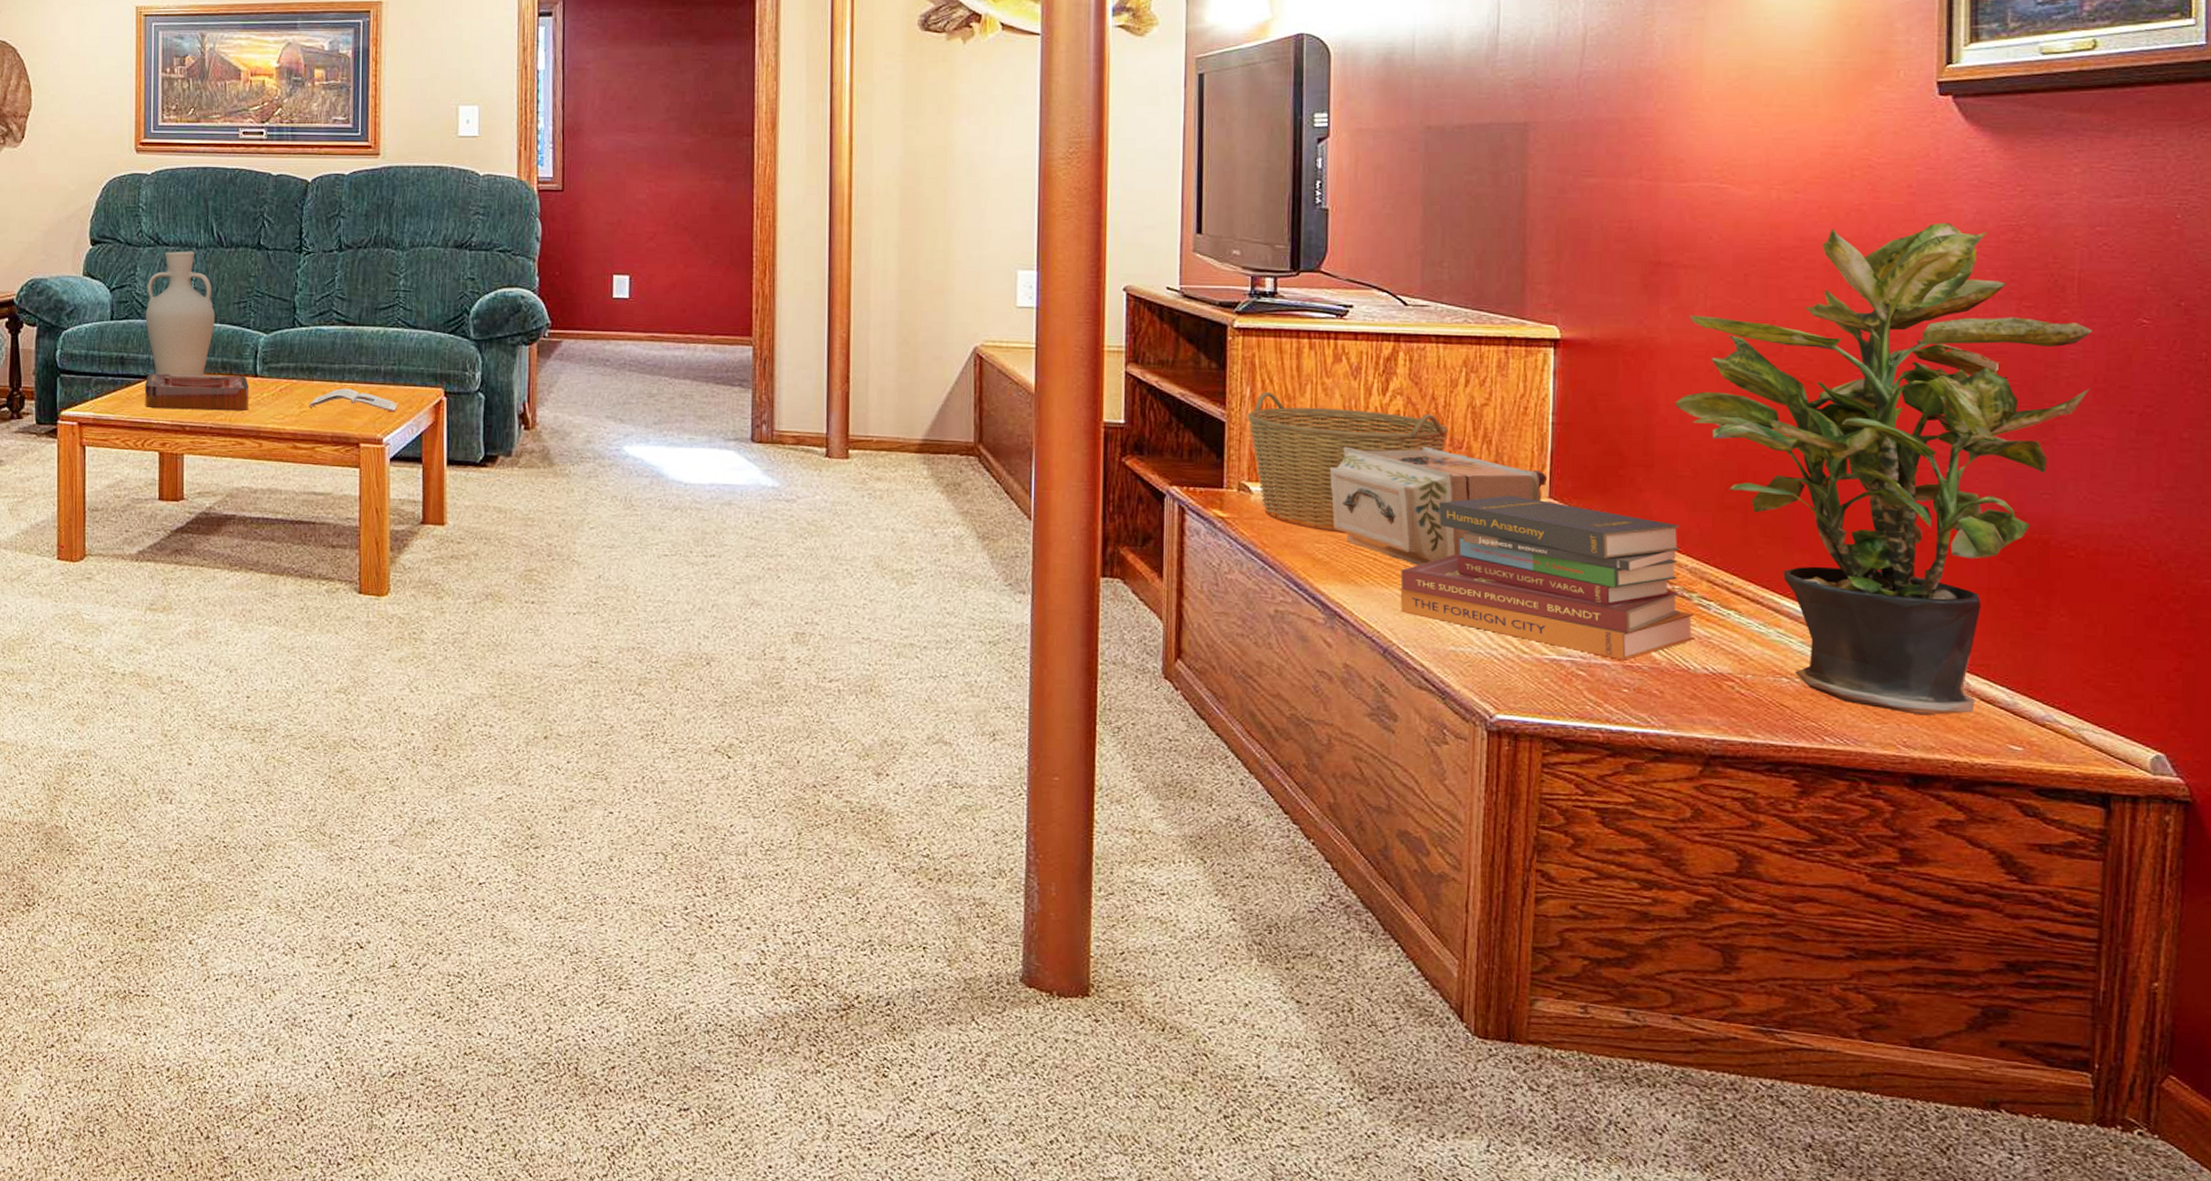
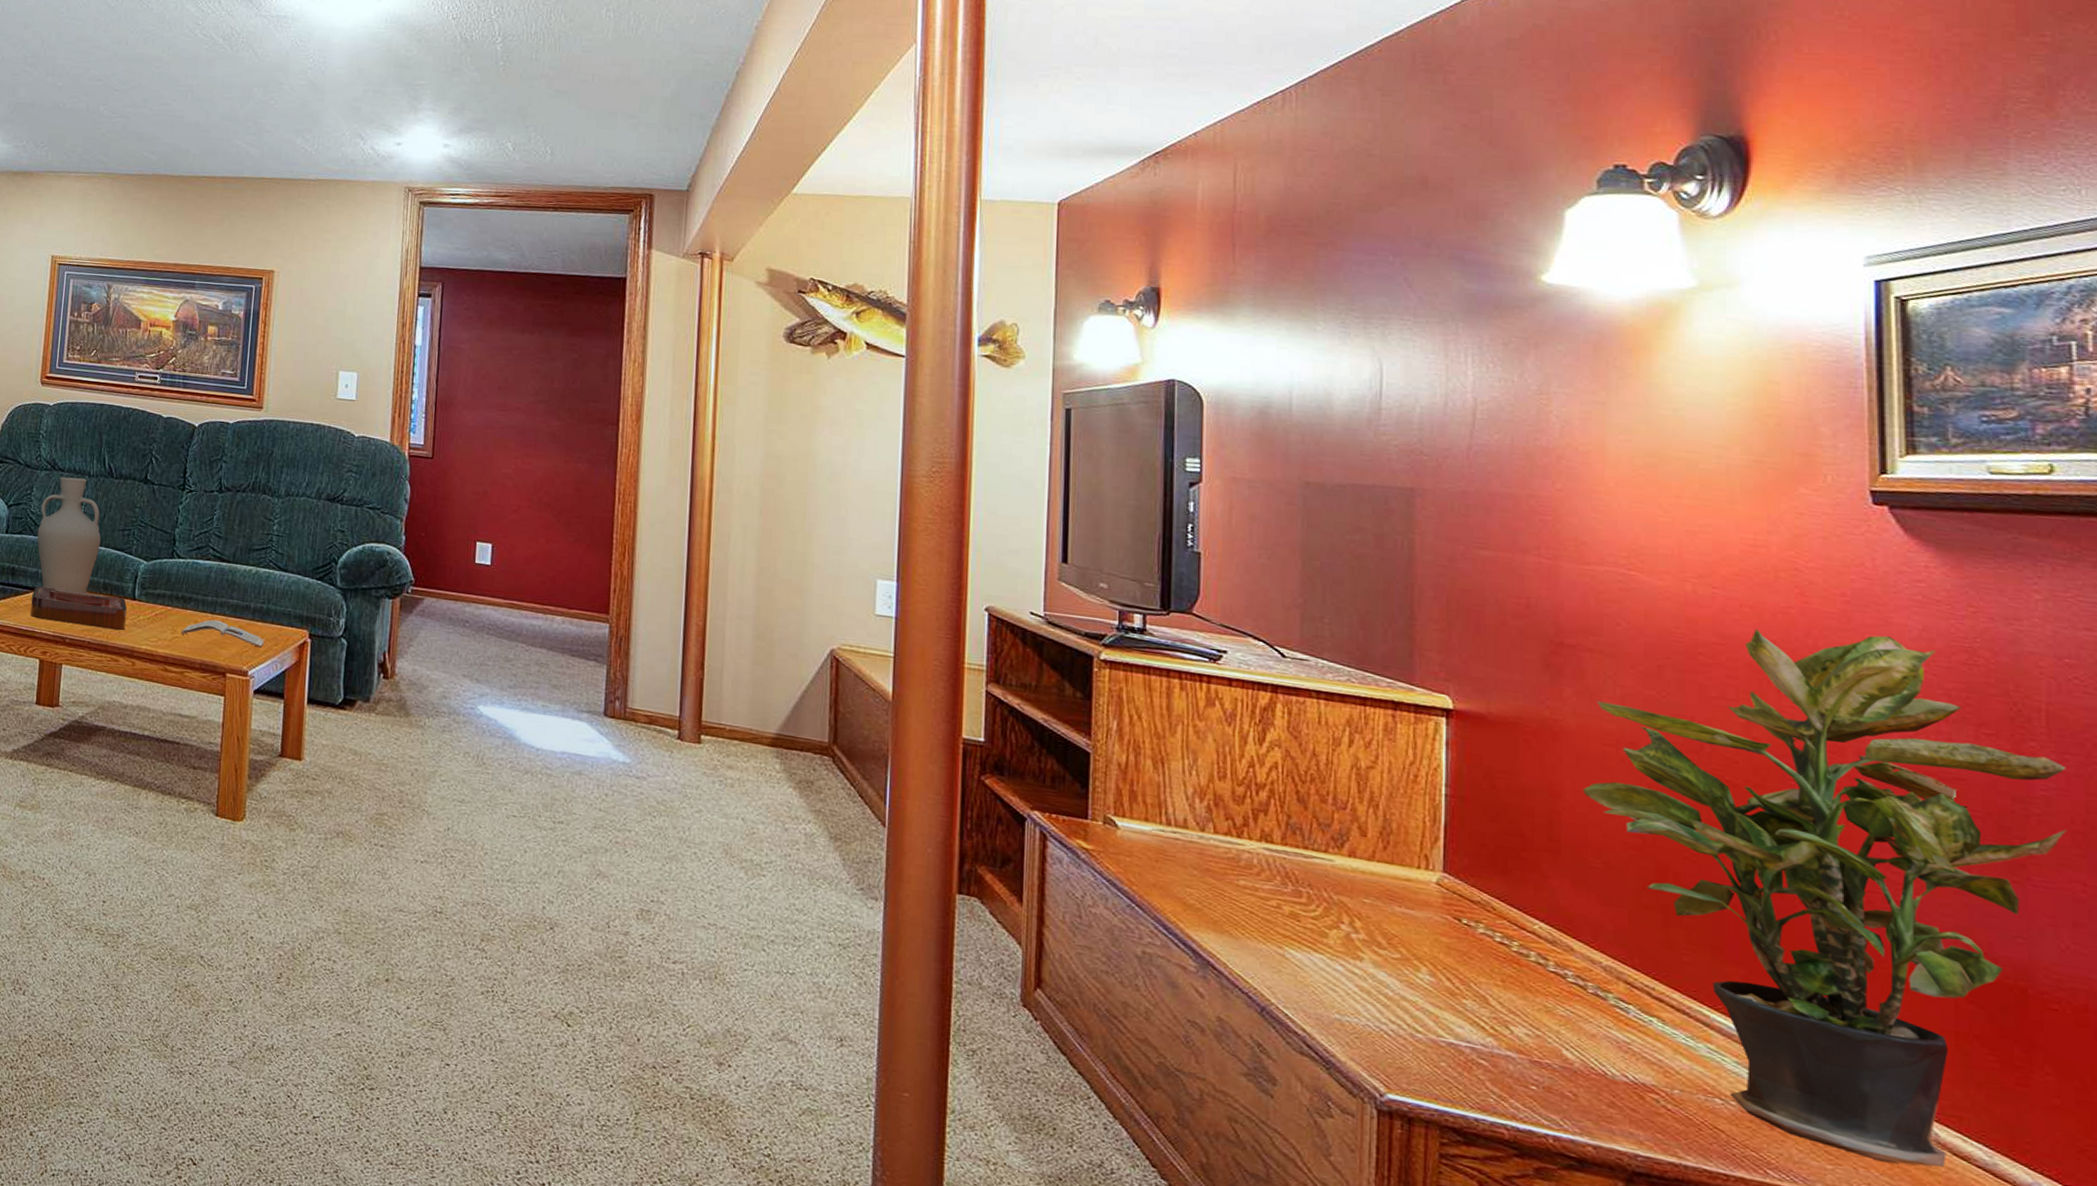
basket: present [1247,391,1448,533] -> none [1114,727,1330,881]
decorative box: present [1329,446,1547,566] -> none [1201,792,1440,926]
books: present [1400,495,1694,661] -> none [1279,861,1612,1055]

